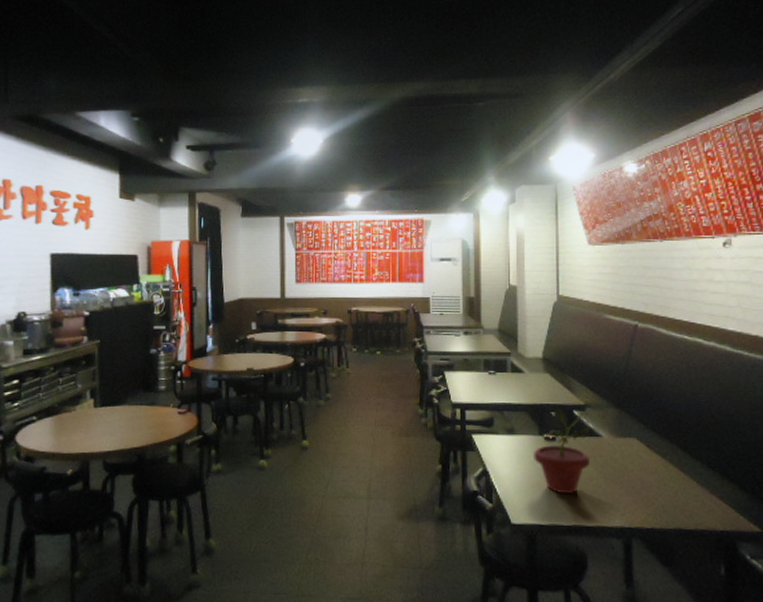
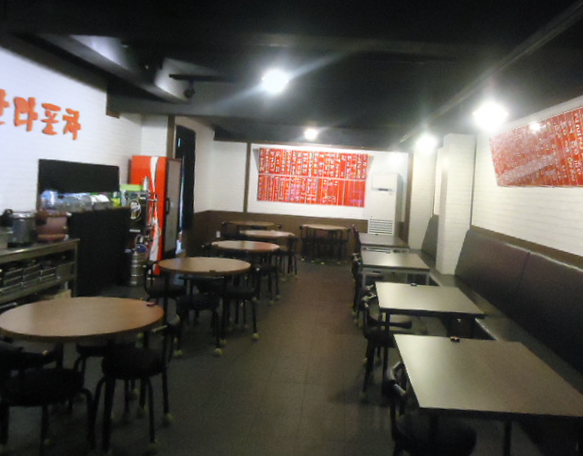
potted plant: present [532,404,592,493] -> none [440,312,488,384]

